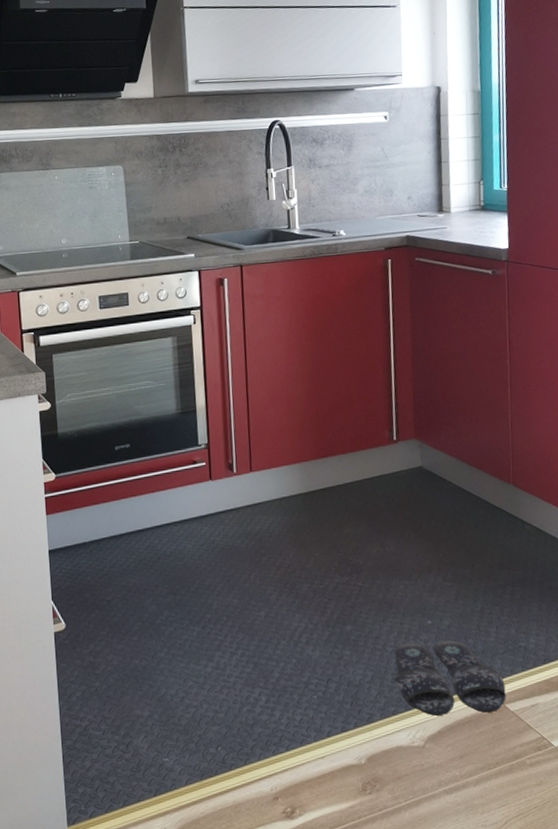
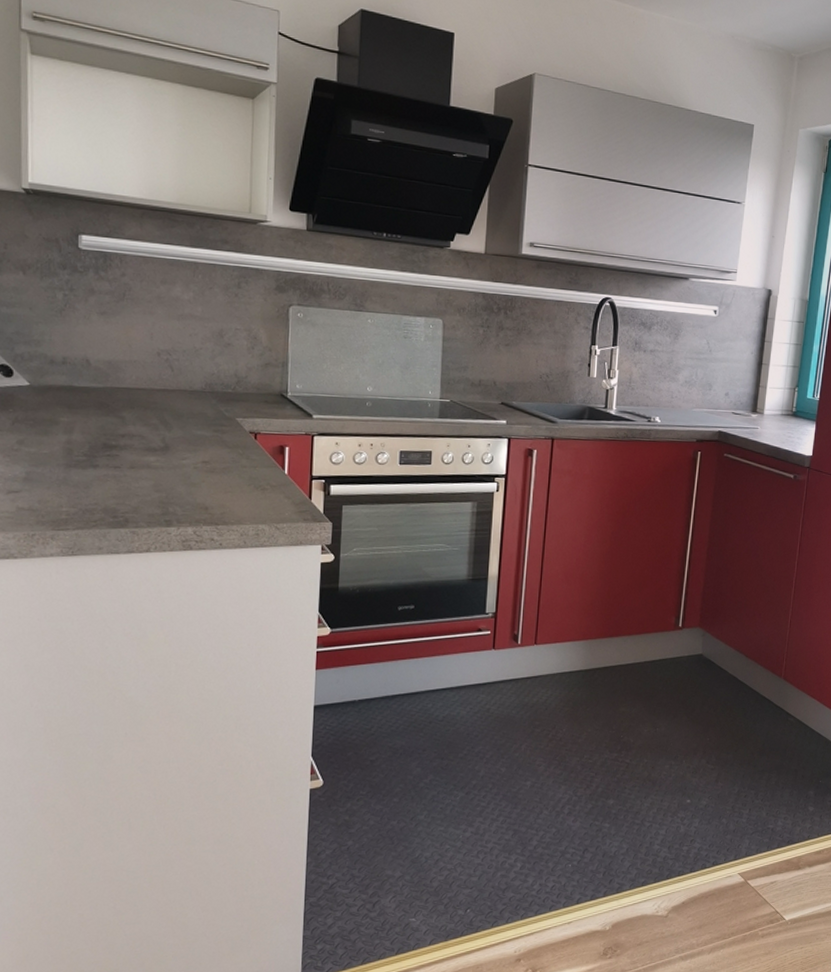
slippers: present [393,640,506,716] -> none [647,819,750,888]

